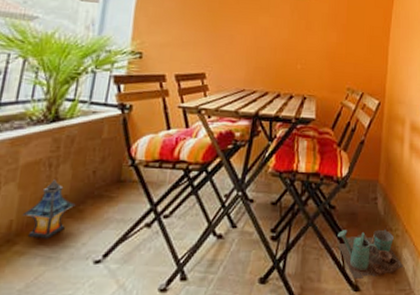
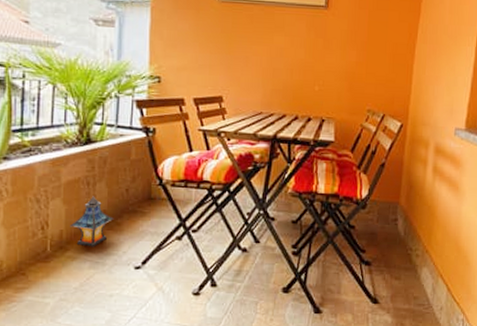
watering can: present [337,229,404,279] -> none [357,248,423,293]

